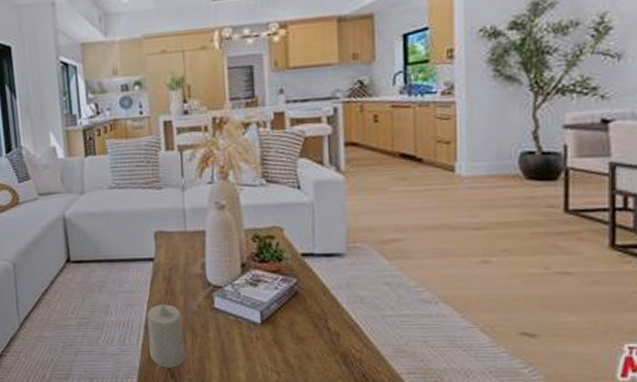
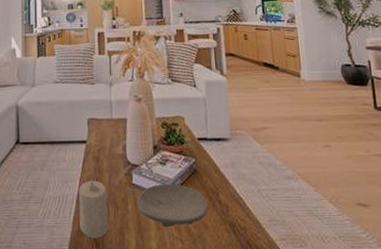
bowl: none [220,308,313,358] -> present [137,184,208,228]

